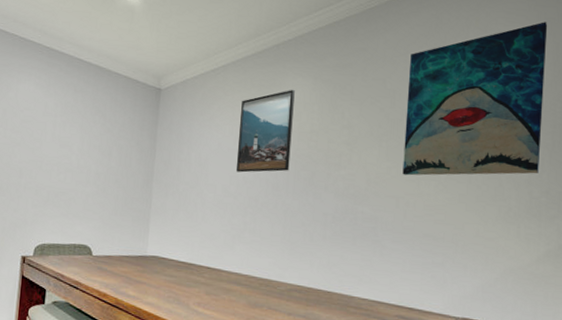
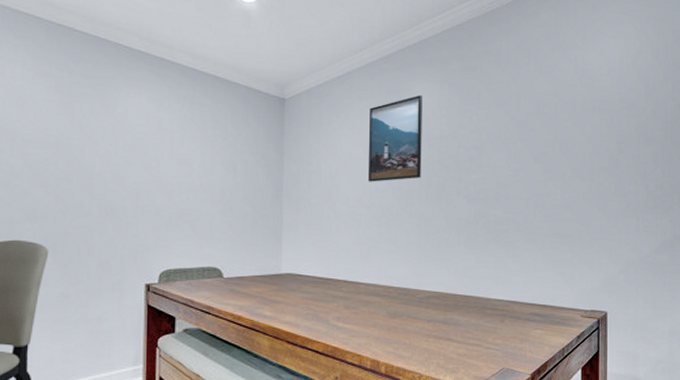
wall art: present [402,22,548,176] -> none [530,21,657,177]

